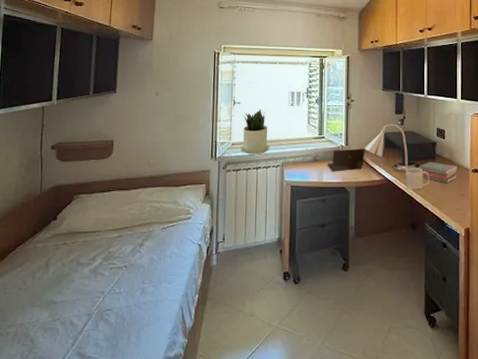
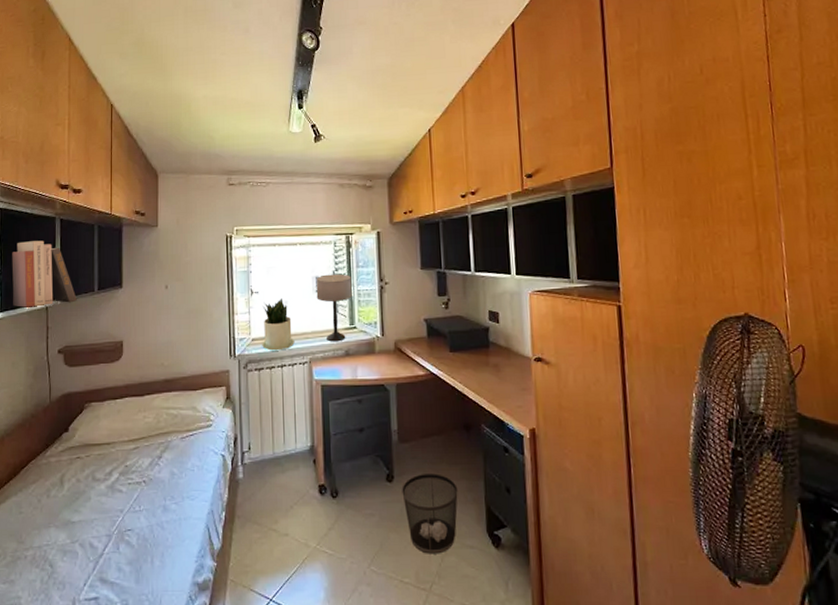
books: none [10,46,73,106] -> present [12,240,77,308]
table lamp: none [291,90,323,149] -> present [316,273,352,342]
laptop: present [327,148,365,172] -> none [361,338,405,368]
waste bin: none [355,264,402,333] -> present [402,473,458,554]
table lamp: present [363,123,420,172] -> none [402,307,471,365]
mug: present [406,168,429,191] -> none [454,358,483,386]
books: present [418,161,457,184] -> none [469,350,517,377]

